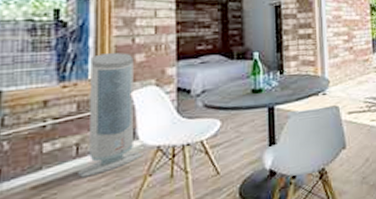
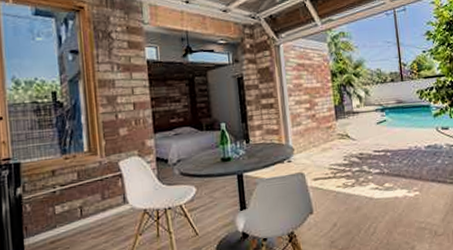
air purifier: present [78,53,143,178] -> none [84,127,133,235]

